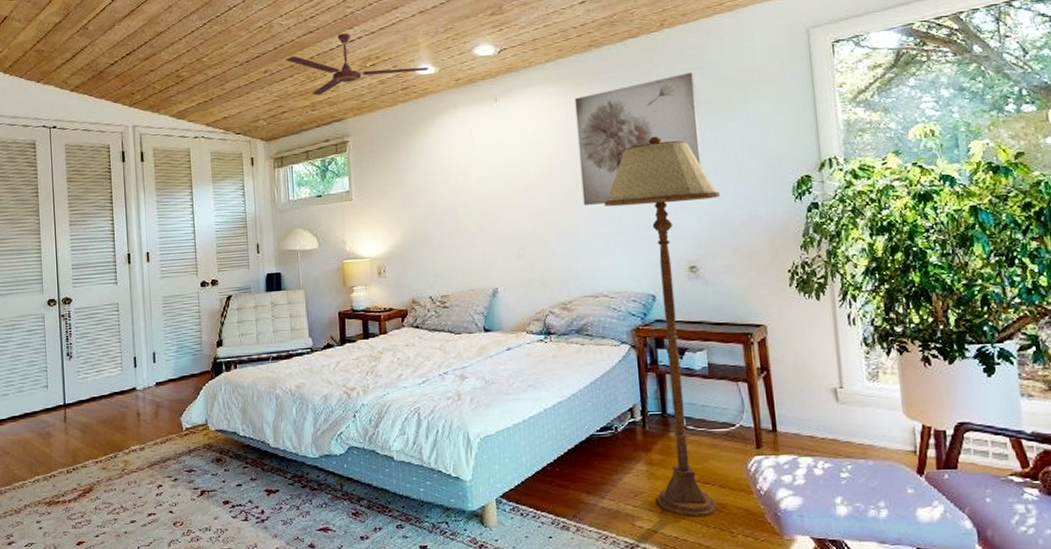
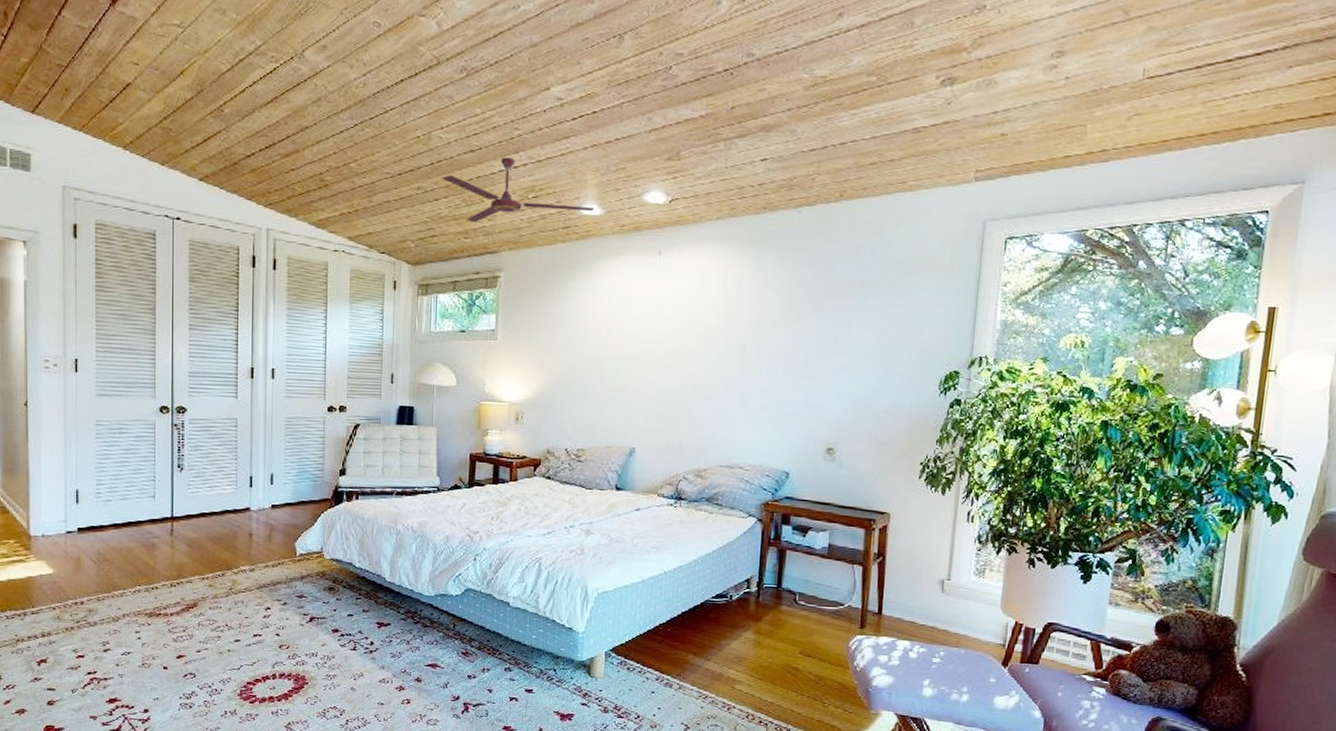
wall art: present [574,72,703,205] -> none [733,250,865,375]
floor lamp: present [604,136,720,518] -> none [753,312,869,687]

